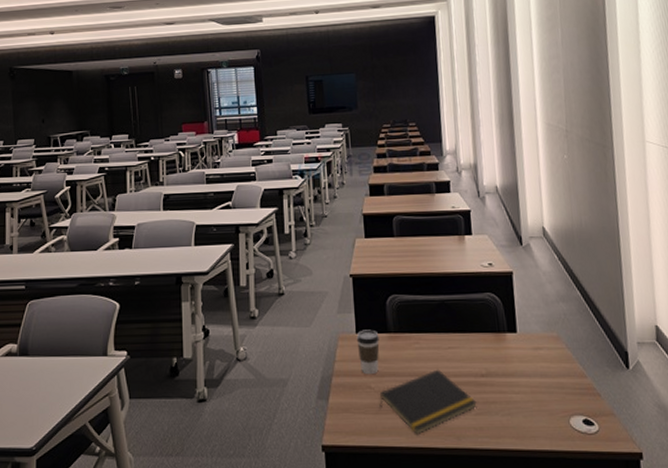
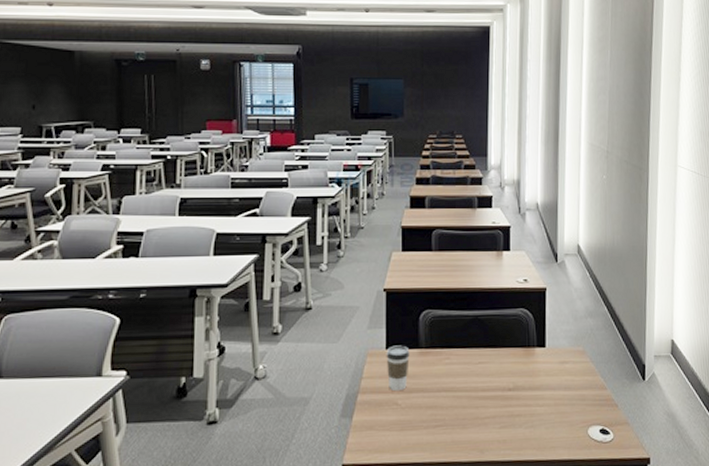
notepad: present [379,369,477,434] -> none [405,384,502,449]

